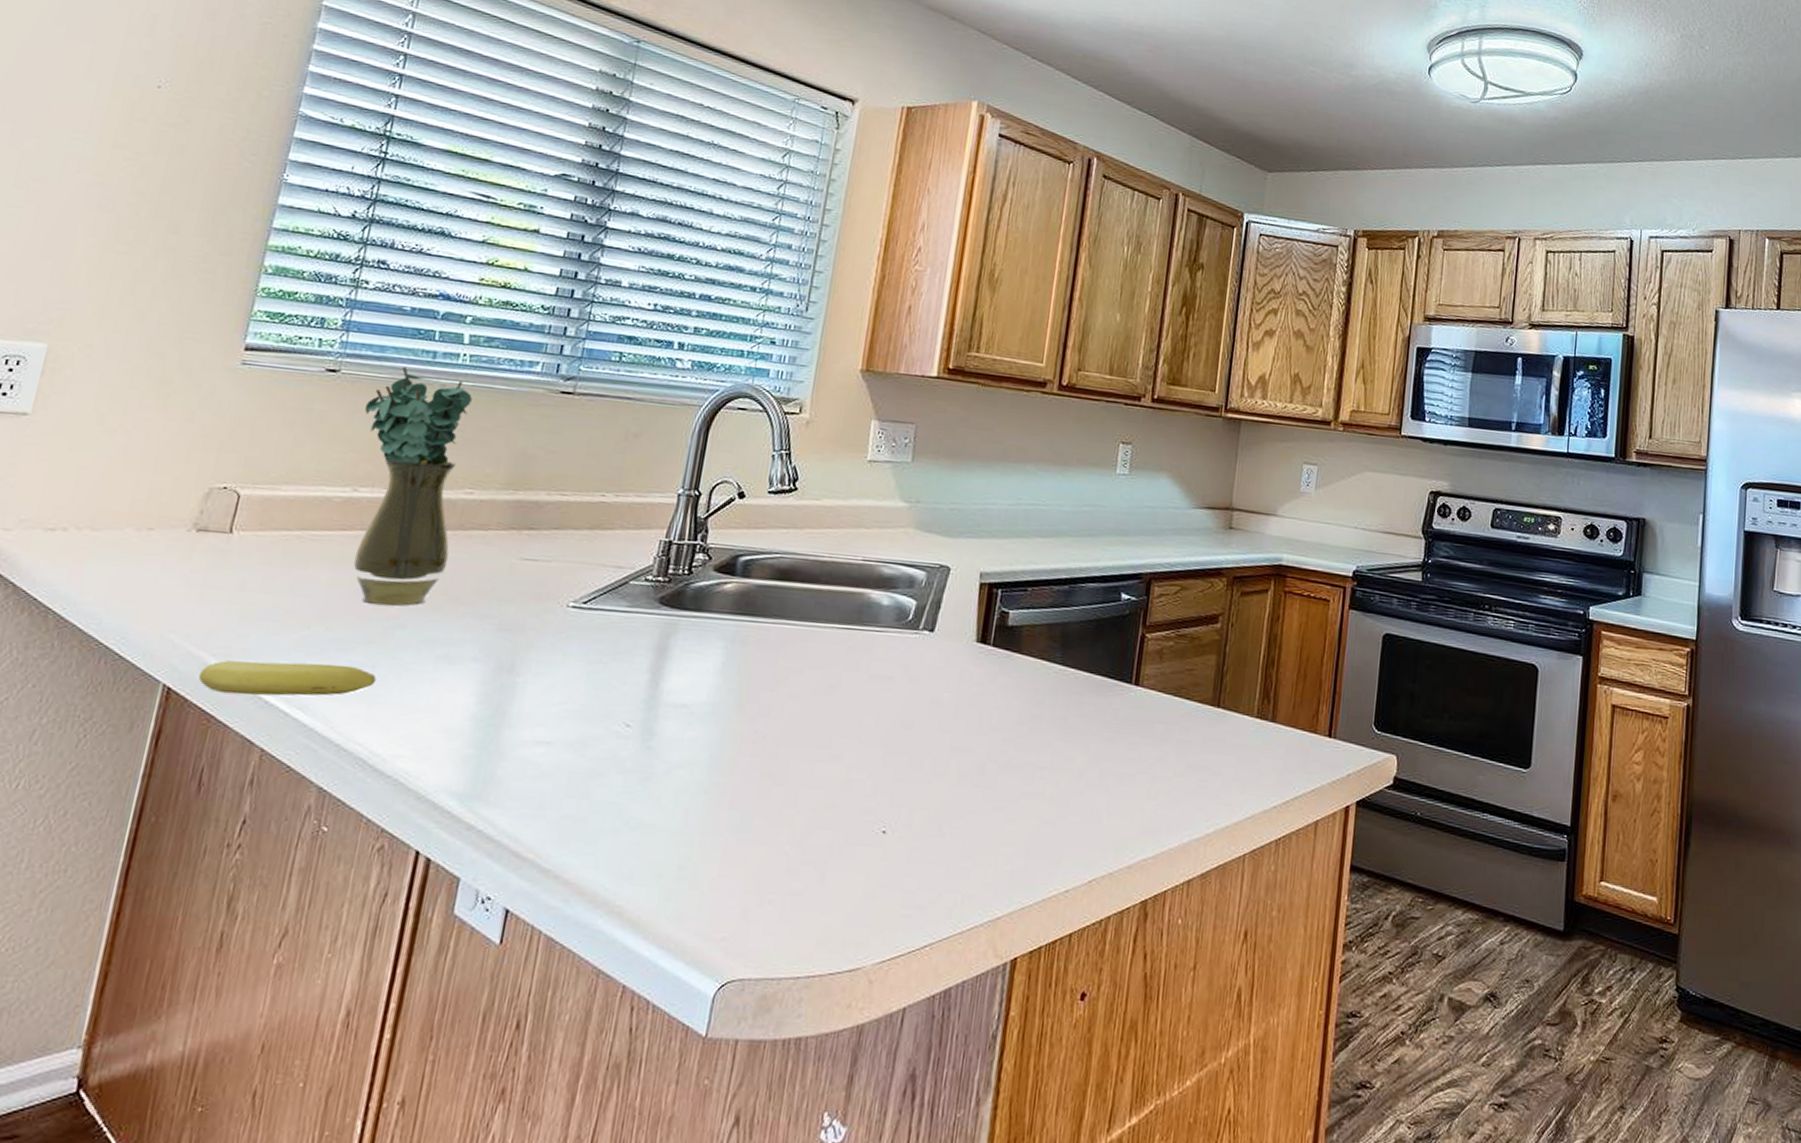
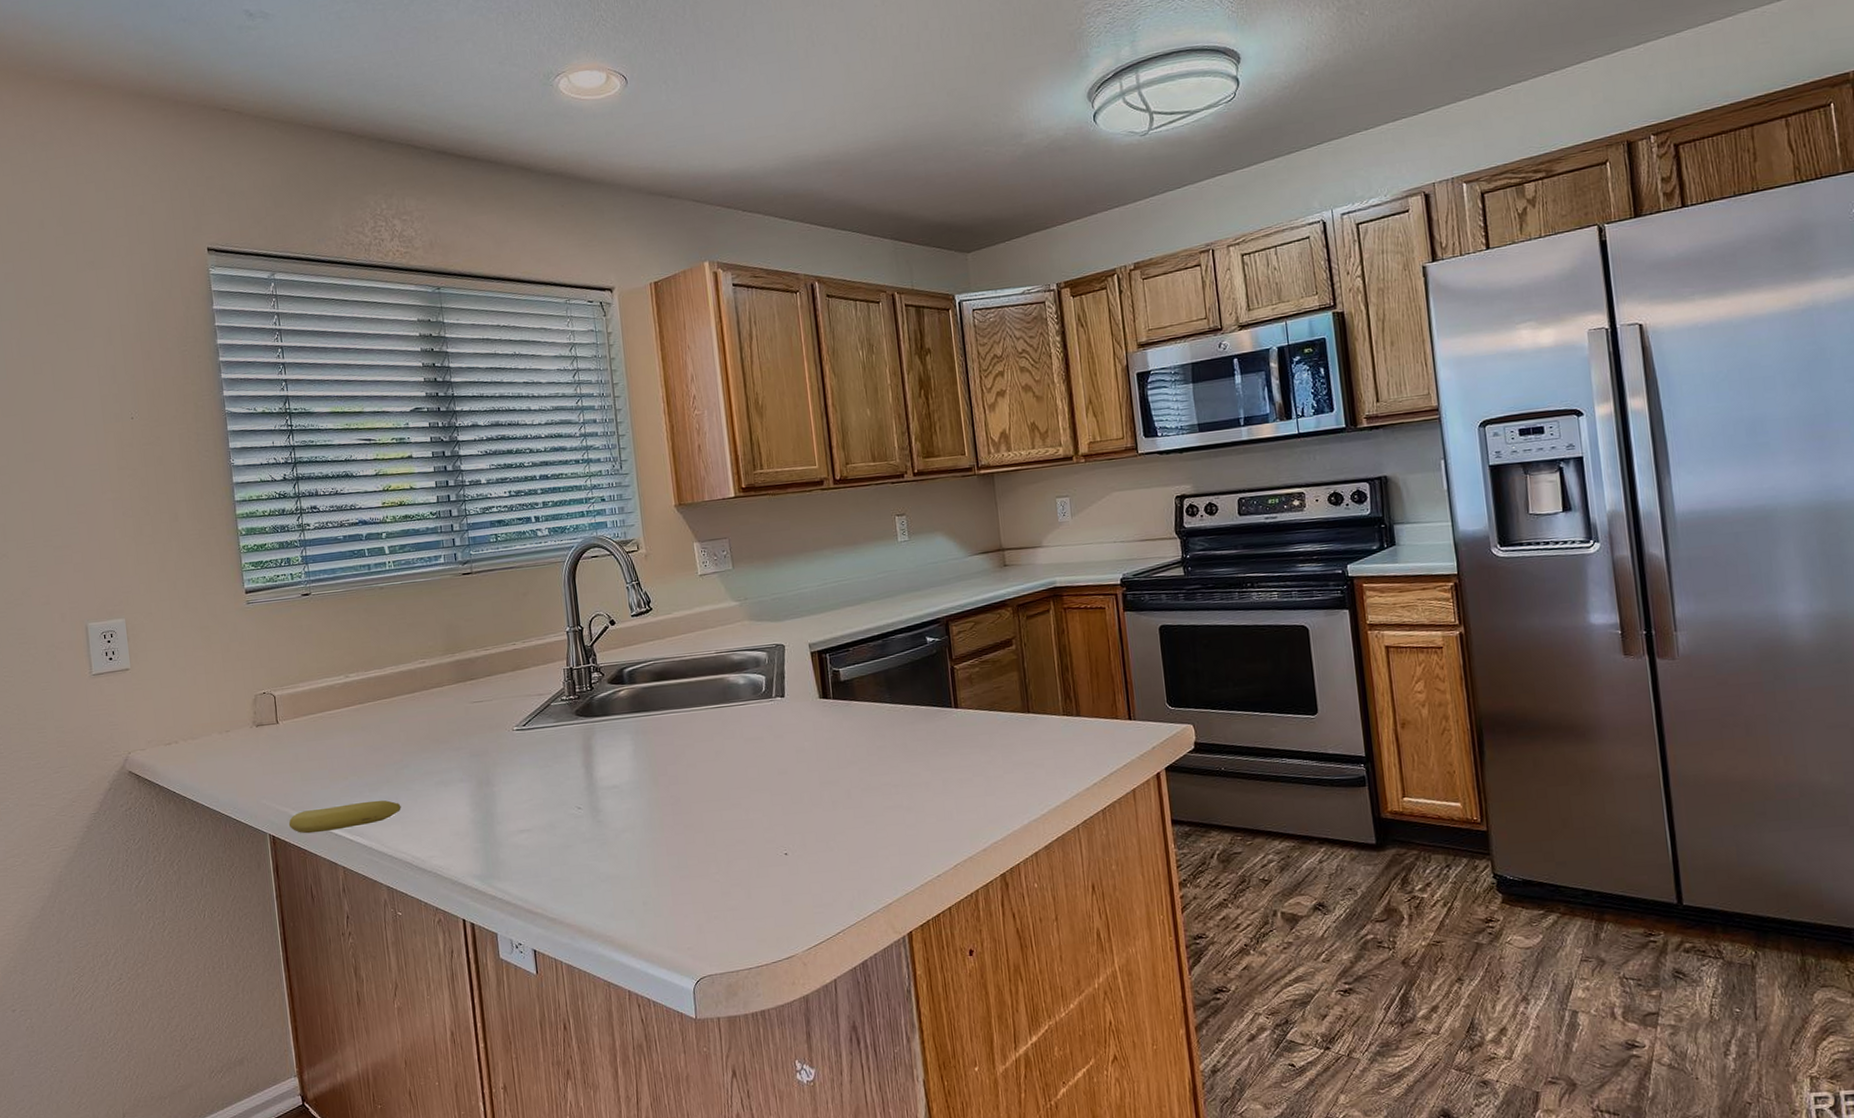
vase: present [353,366,472,606] -> none [334,580,424,755]

